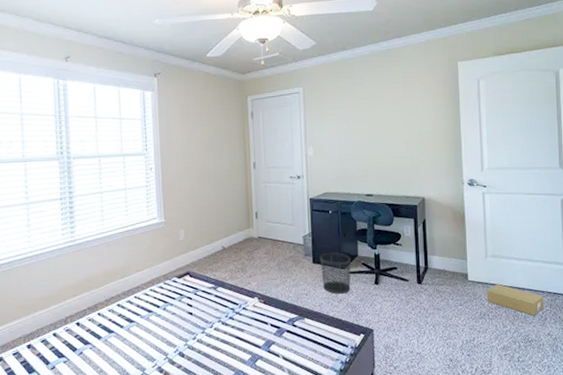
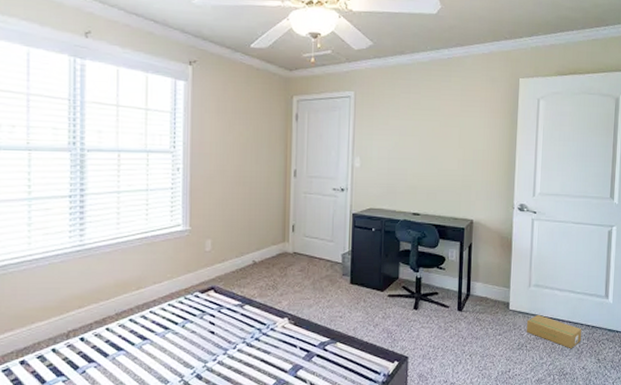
waste bin: present [319,253,351,294] -> none [358,274,391,318]

